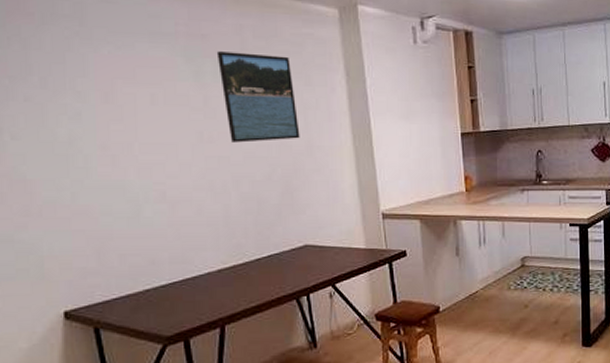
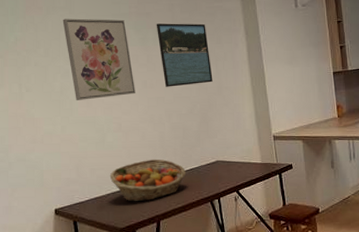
wall art: none [68,33,186,156] -> present [62,18,135,100]
fruit basket: none [148,241,261,301] -> present [109,159,186,202]

